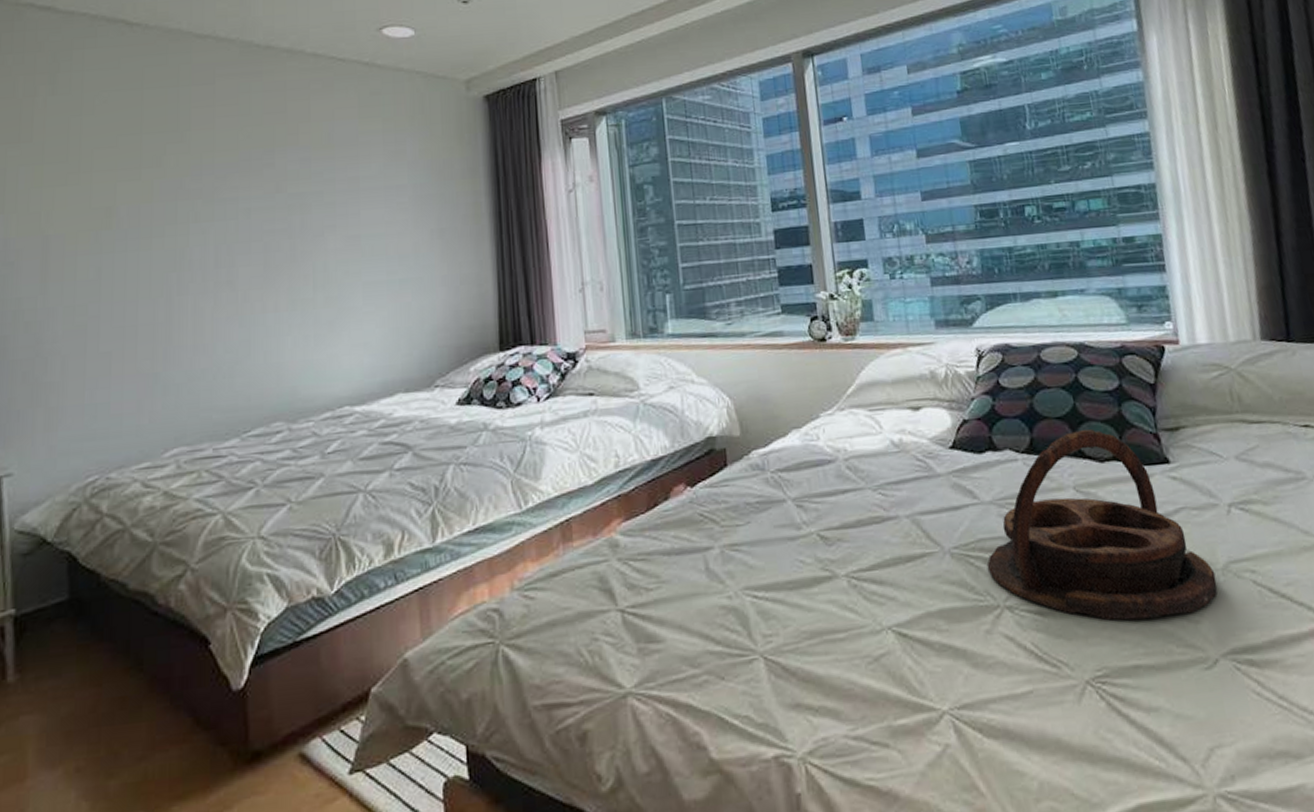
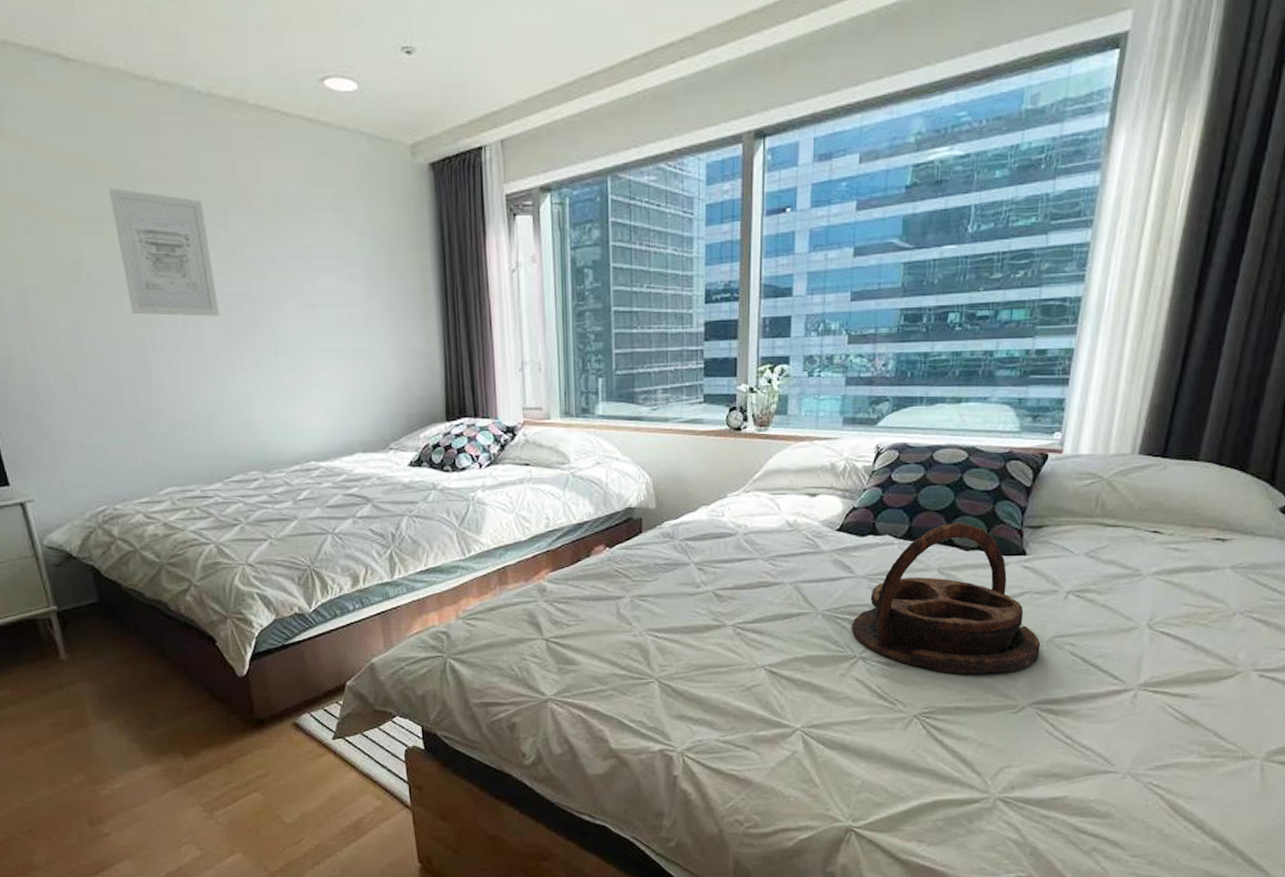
wall art: none [154,135,256,258] -> present [109,188,219,317]

